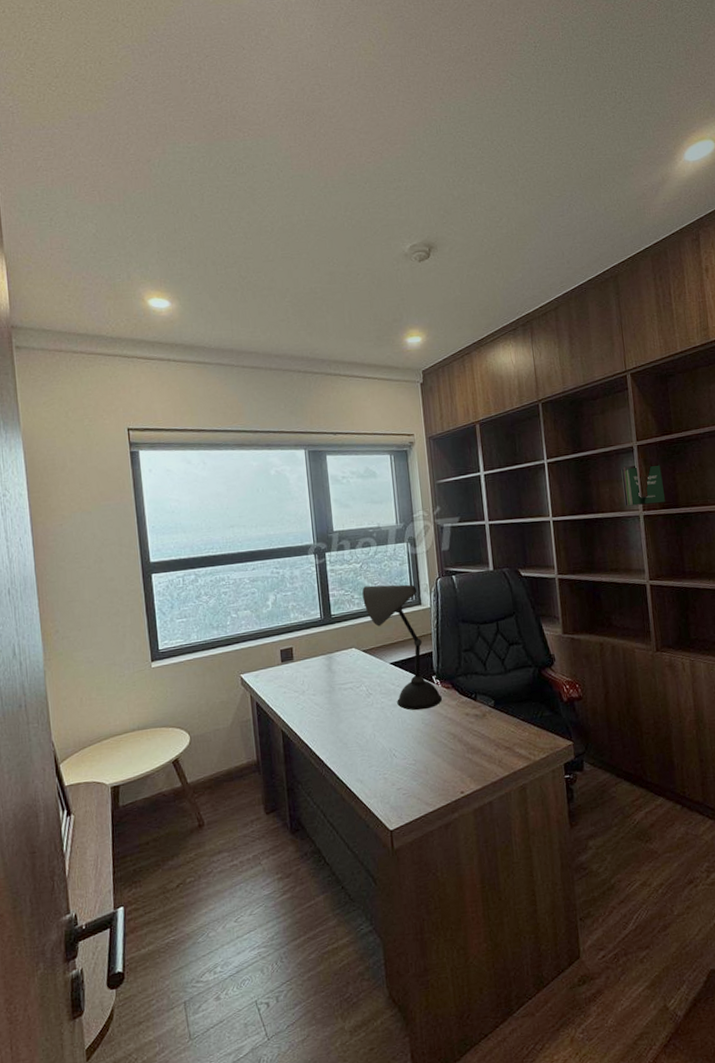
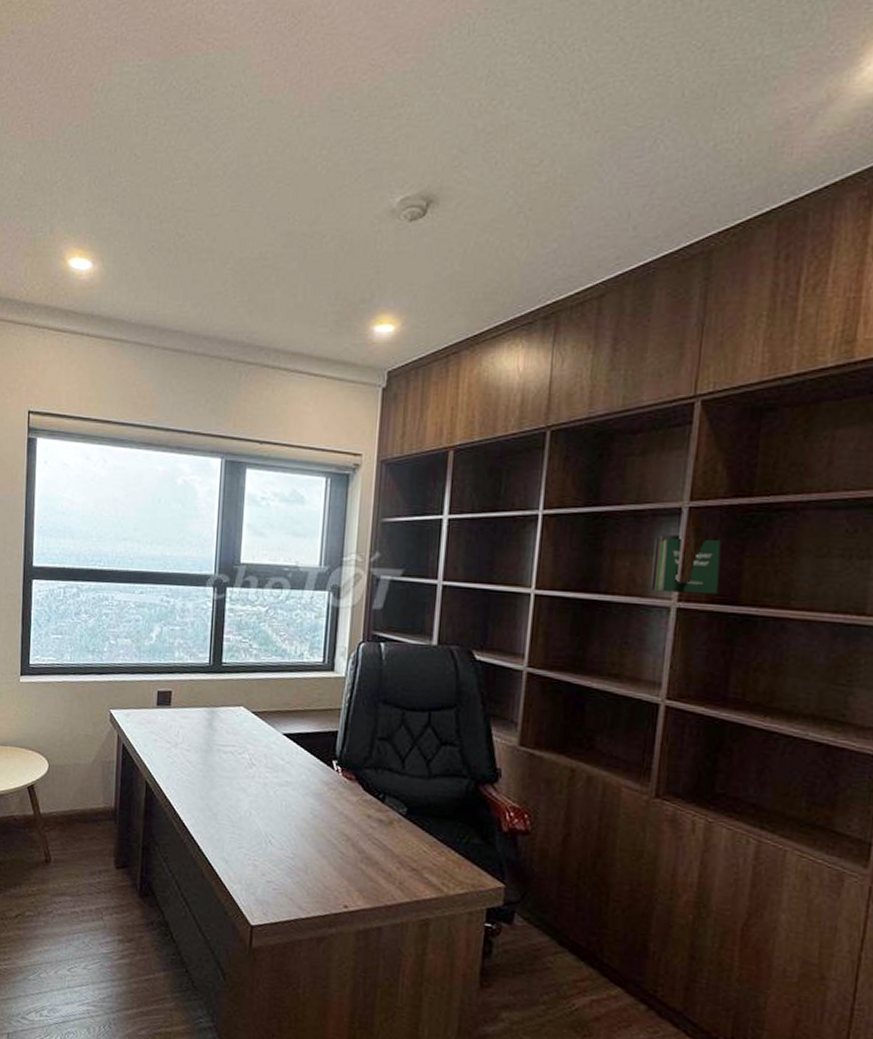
desk lamp: present [362,584,442,711] -> none [262,636,340,798]

